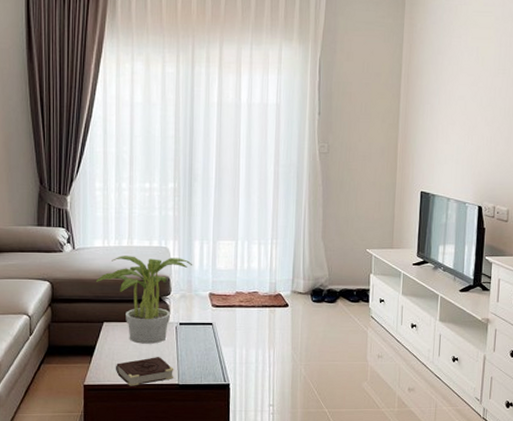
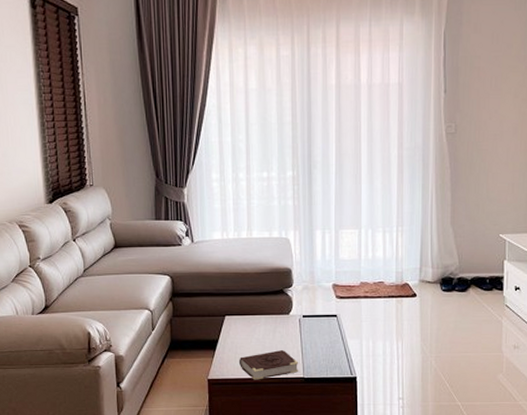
potted plant: present [95,256,193,344] -> none [215,248,315,337]

